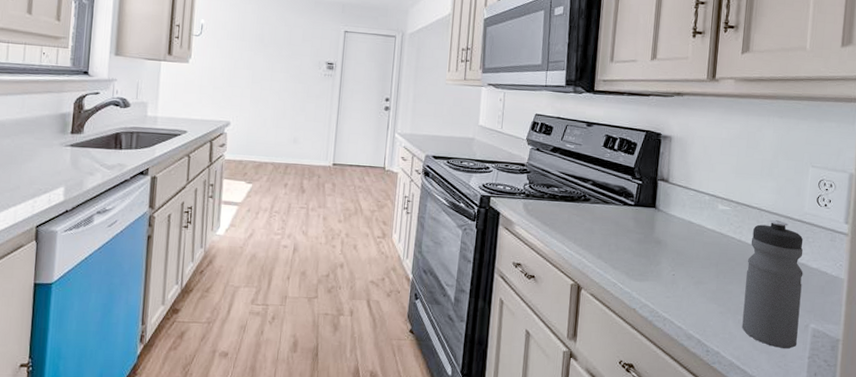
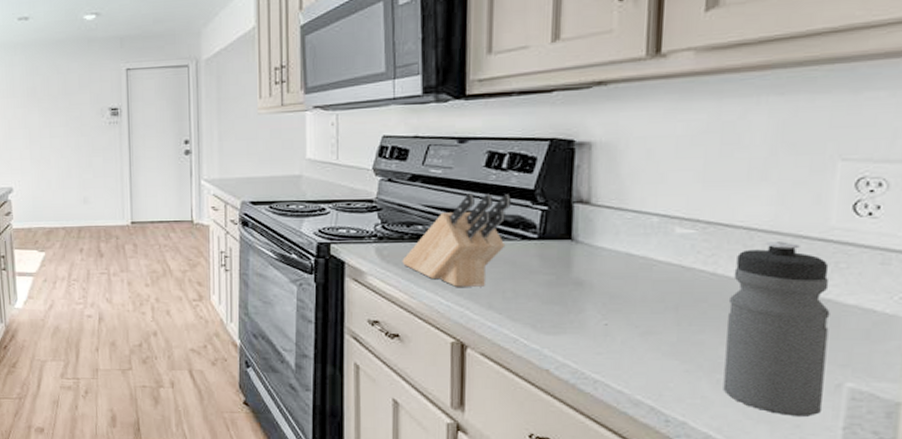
knife block: none [541,166,619,240] -> present [402,193,511,287]

